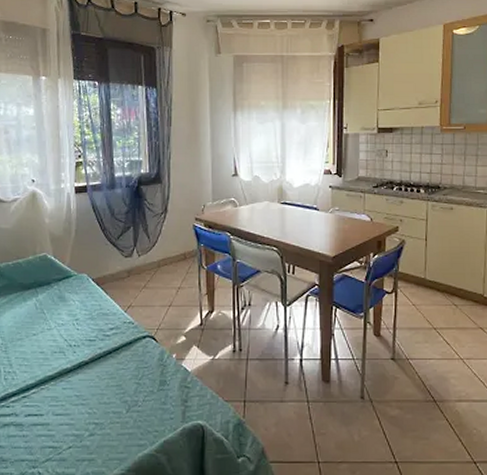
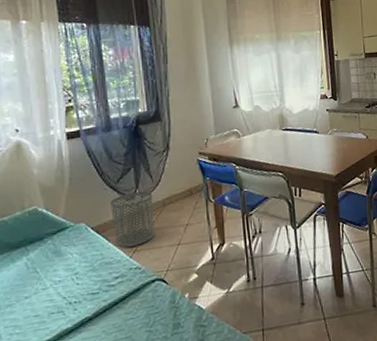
waste bin: none [110,251,149,301] -> present [111,191,154,248]

